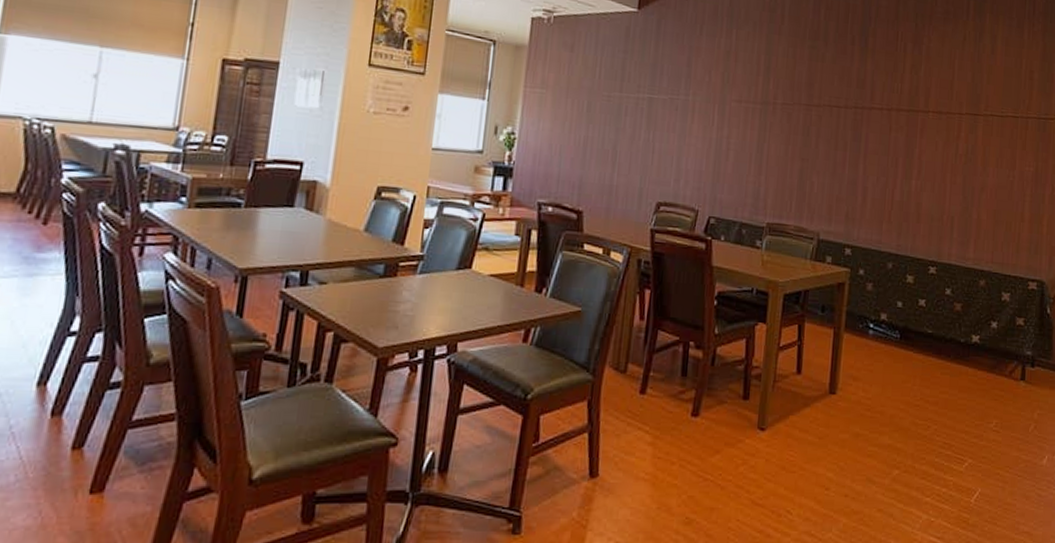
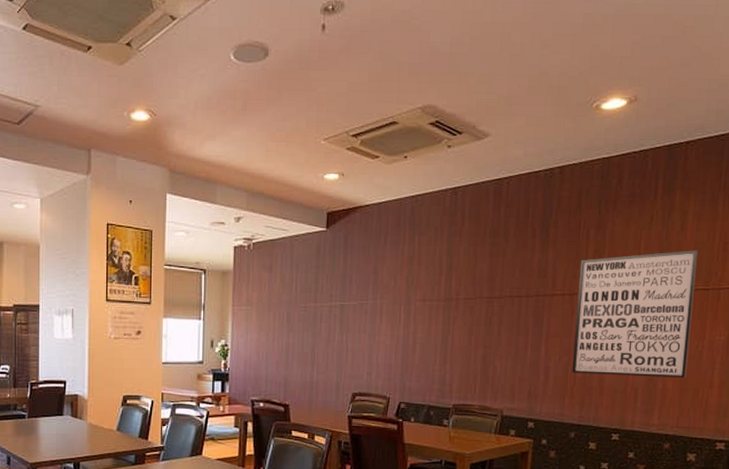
wall art: none [890,73,1008,210] -> present [572,250,699,379]

